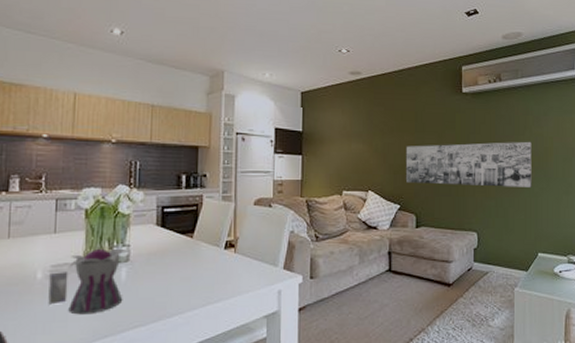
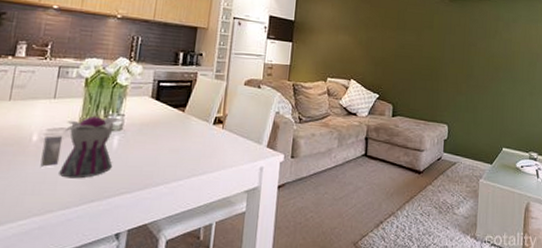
wall art: present [405,141,532,187] -> none [386,40,501,87]

